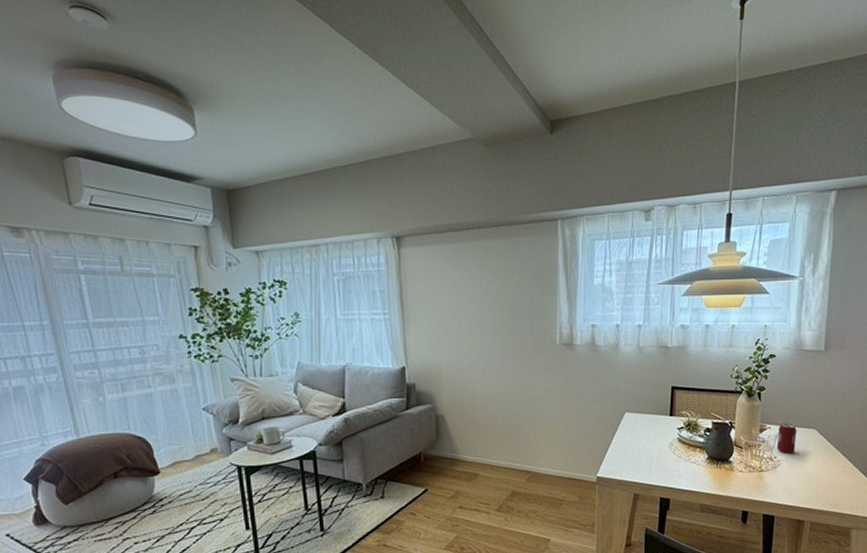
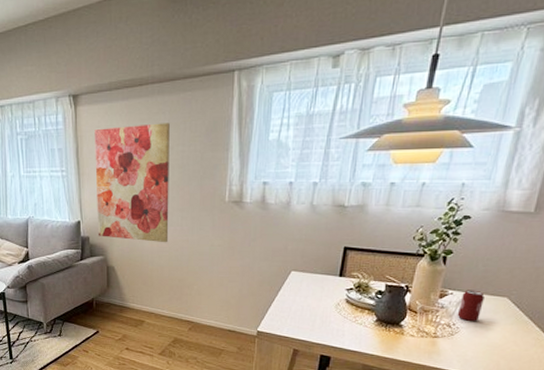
wall art: none [419,266,501,388] -> present [94,122,170,243]

